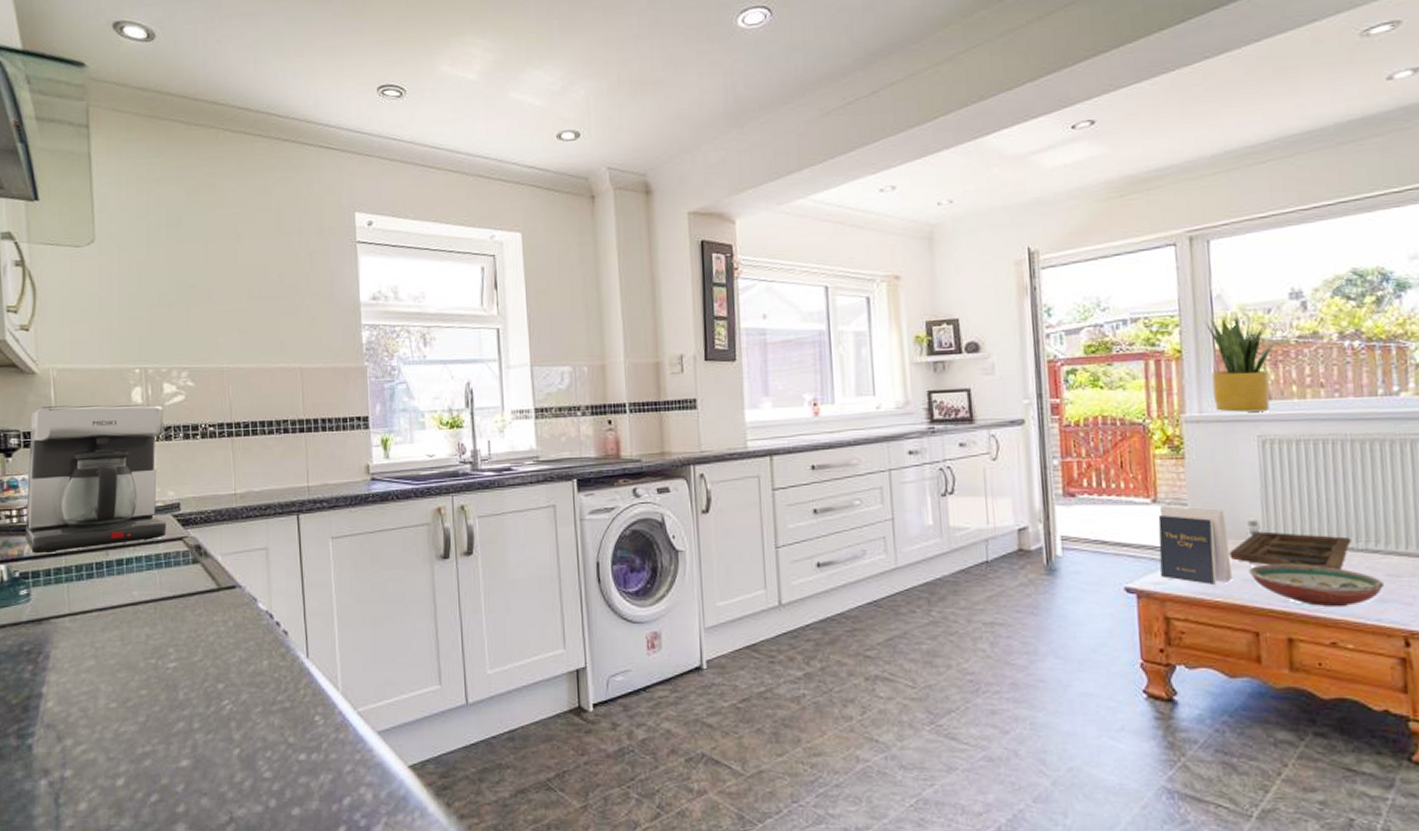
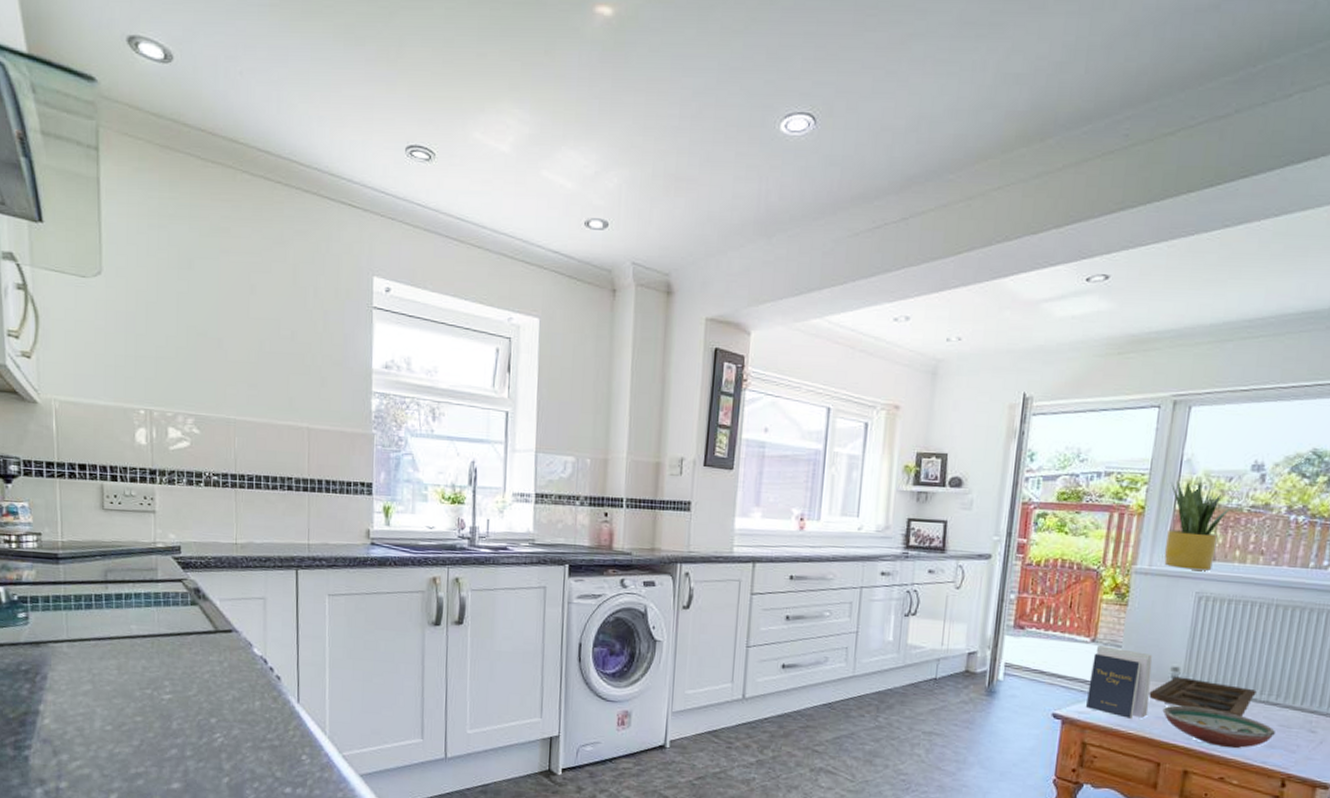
coffee maker: present [25,404,166,554] -> none [24,437,169,581]

